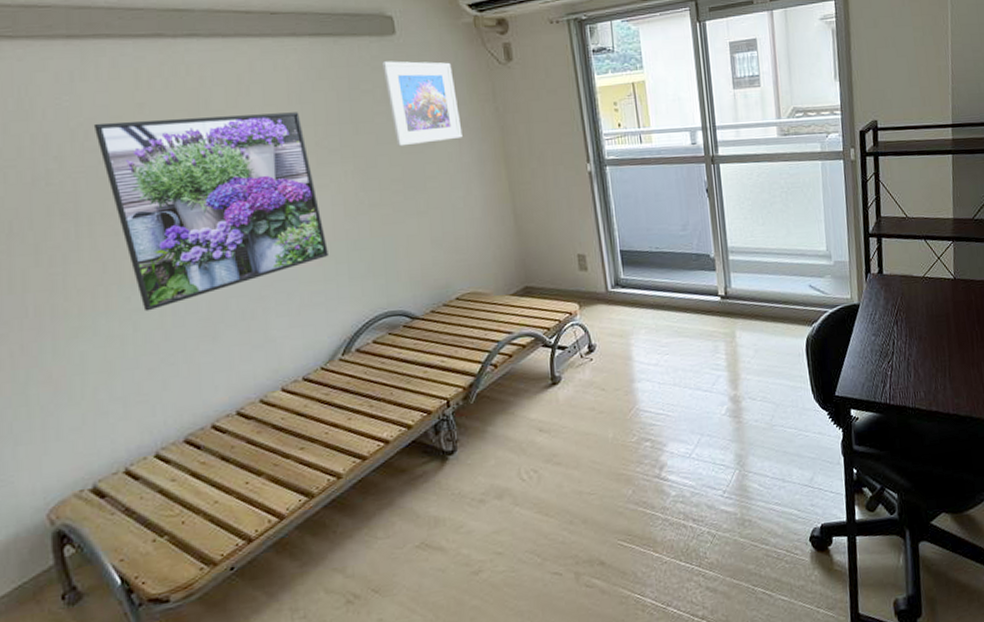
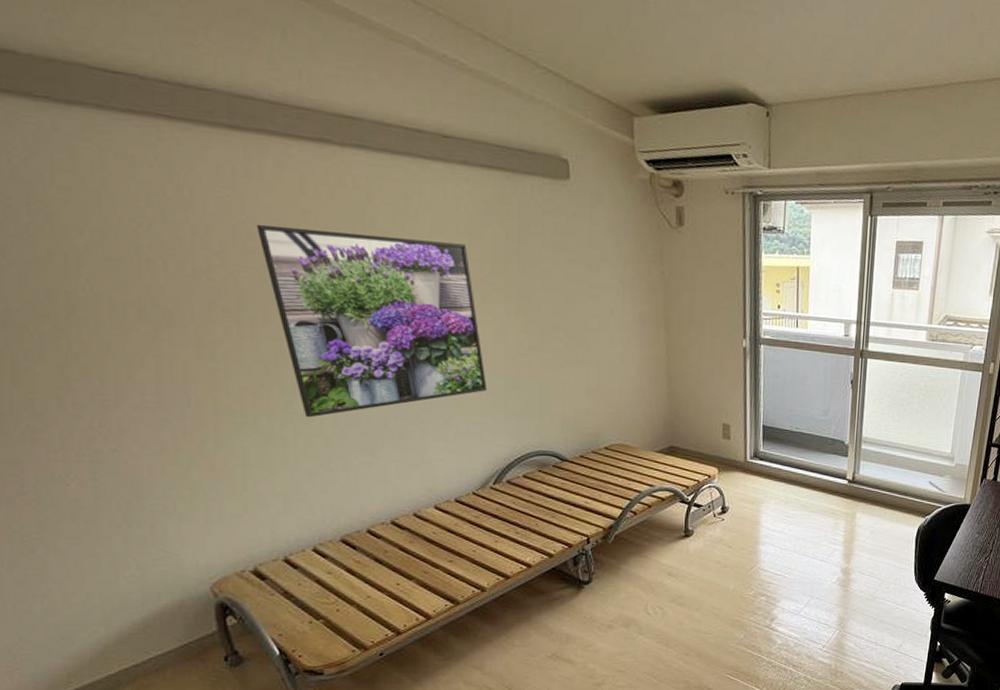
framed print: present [382,61,463,147] -> none [554,206,627,296]

